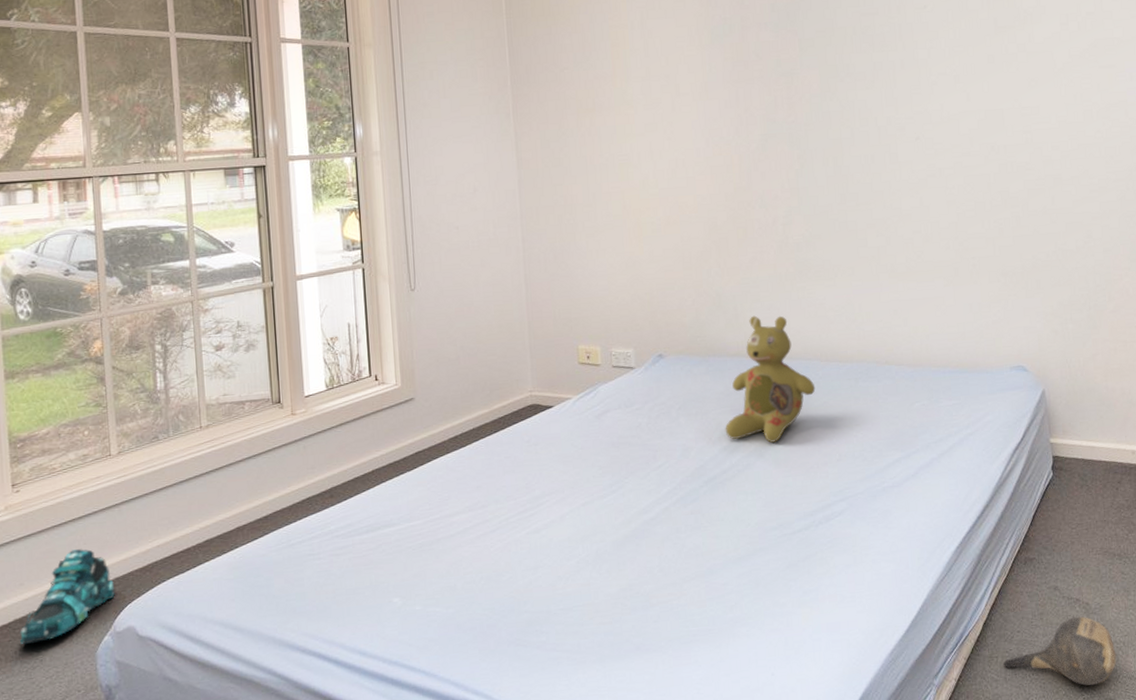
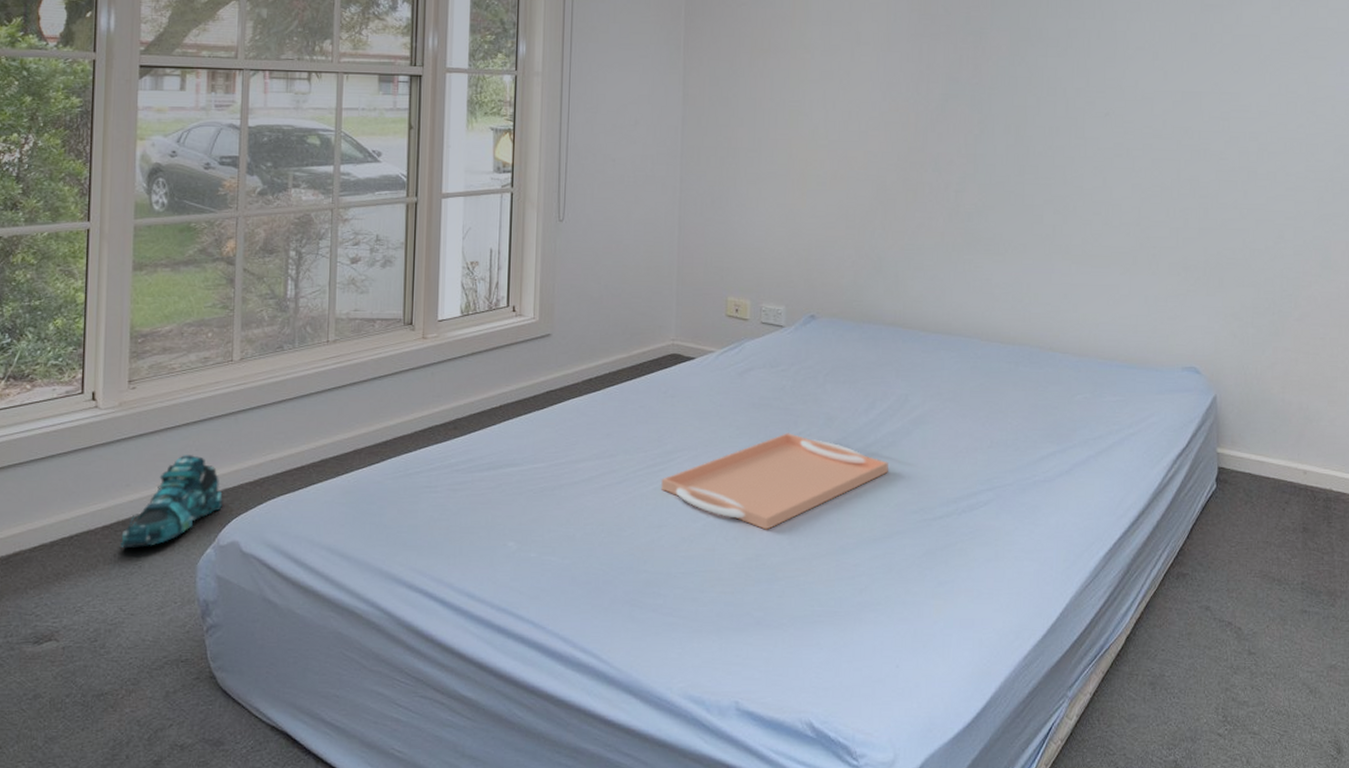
serving tray: none [532,467,746,561] -> present [660,433,888,530]
stuffed bear: present [725,315,816,443] -> none [873,284,973,421]
ball: present [1003,616,1117,686] -> none [1144,641,1265,717]

